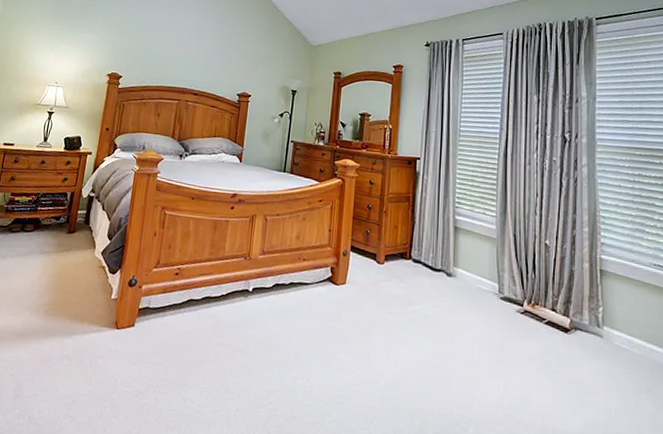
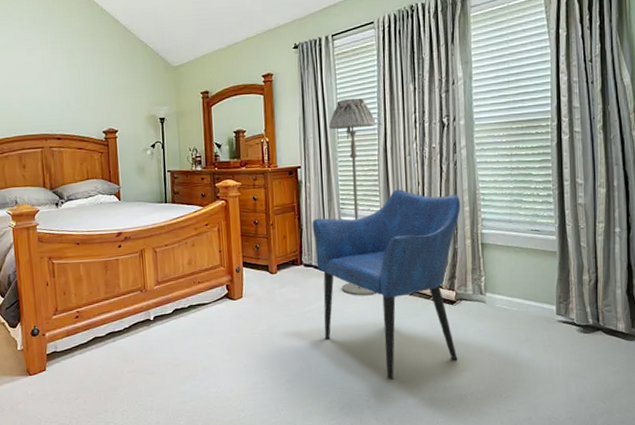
armchair: none [425,197,580,409] -> present [312,189,461,380]
floor lamp: none [450,99,498,306] -> present [329,97,376,296]

